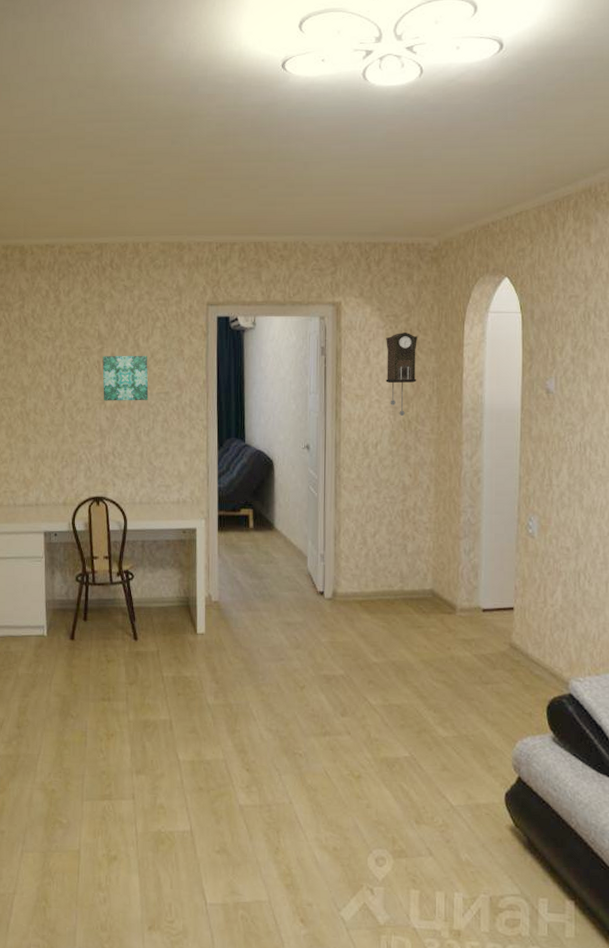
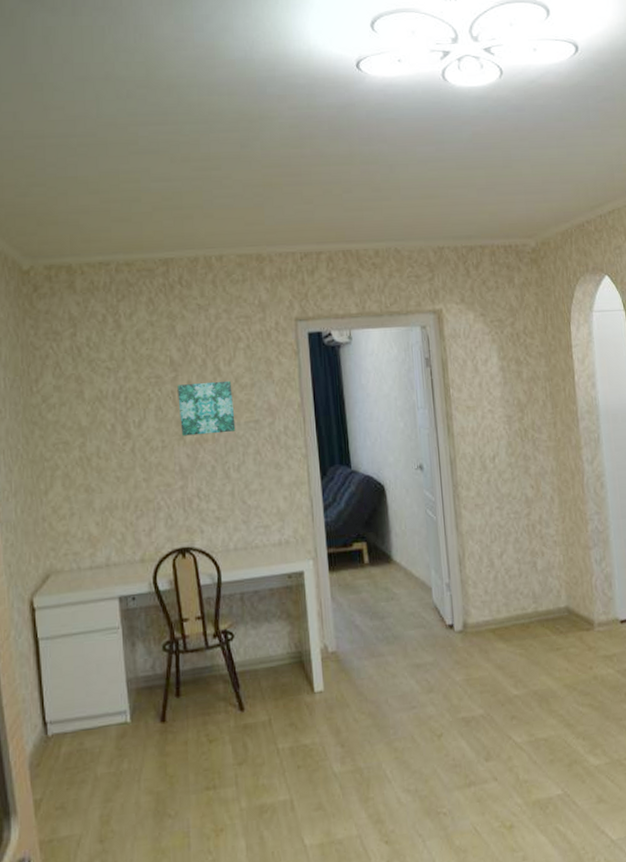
pendulum clock: present [385,332,417,416] -> none [493,336,529,425]

